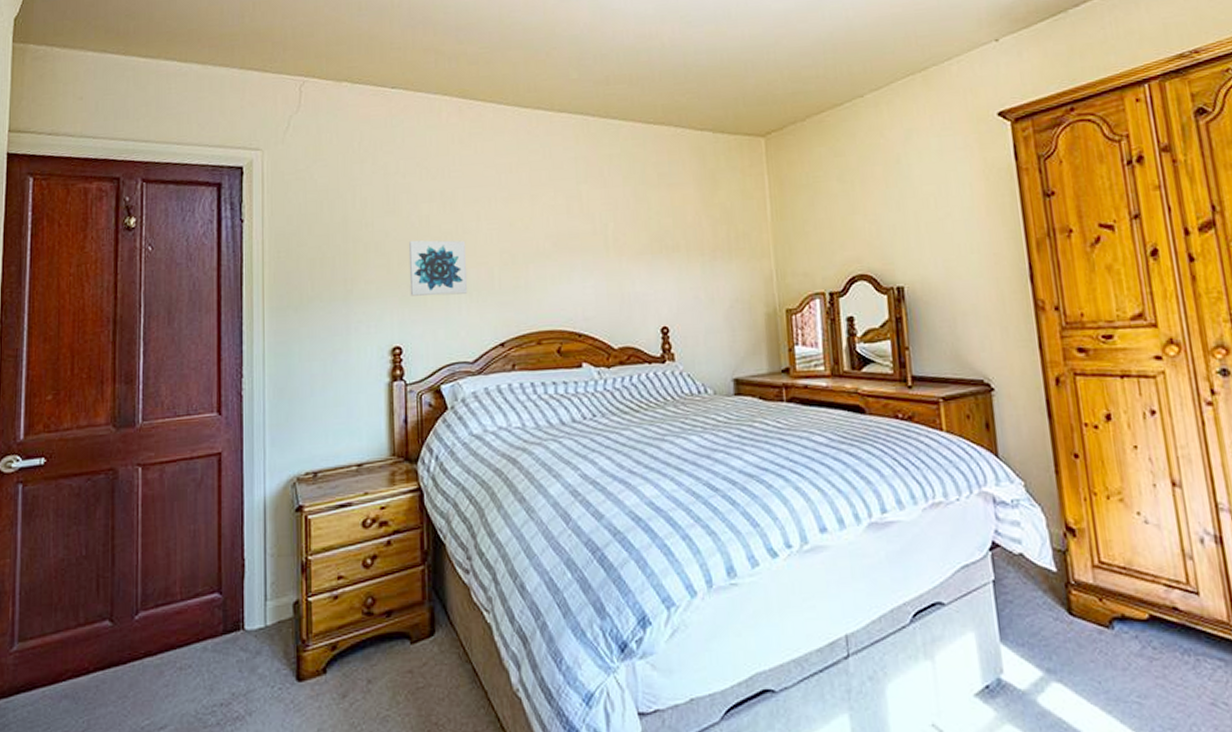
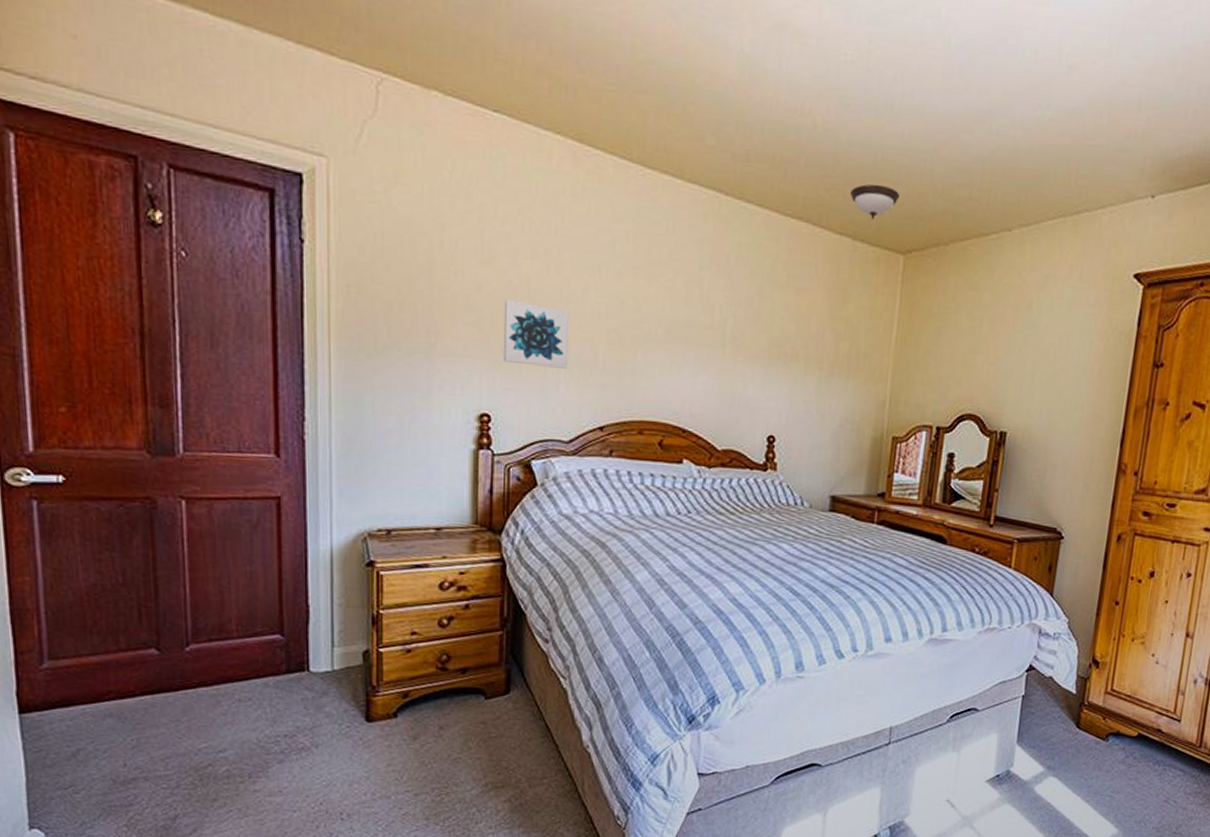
light fixture: none [704,80,751,112] -> present [850,184,901,220]

